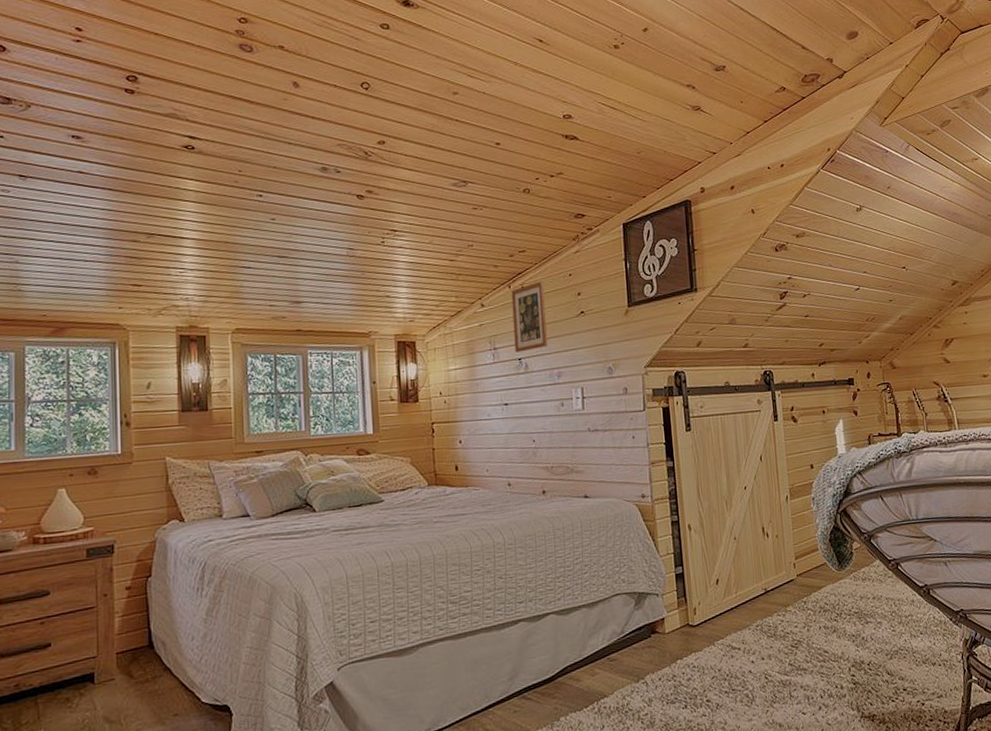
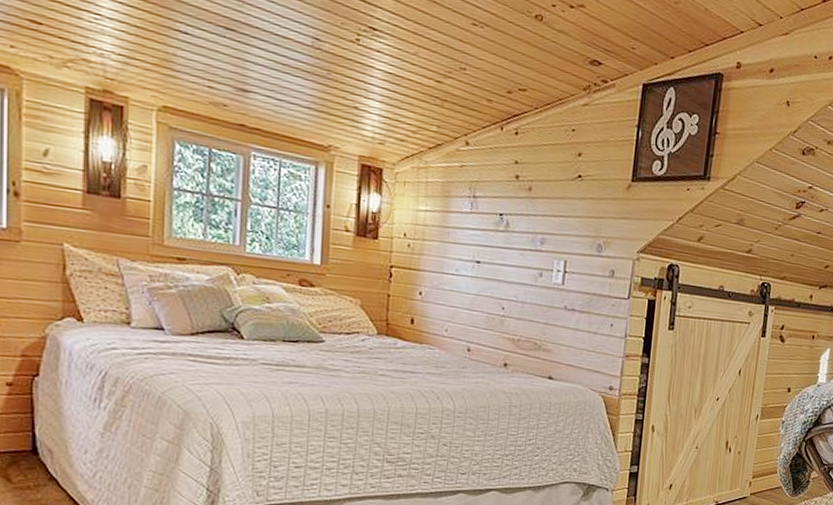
picture frame: present [511,281,548,353] -> none [497,129,541,208]

